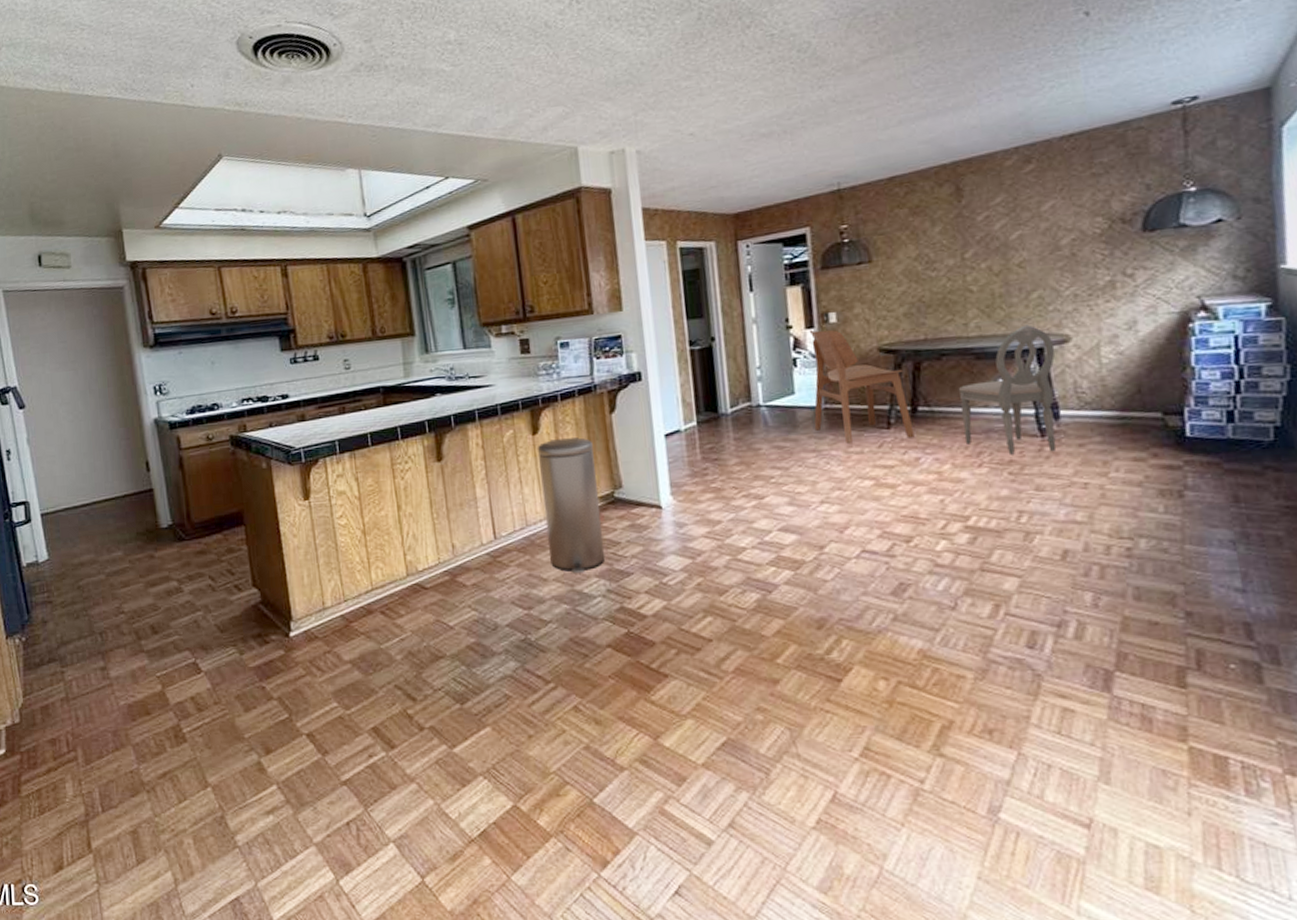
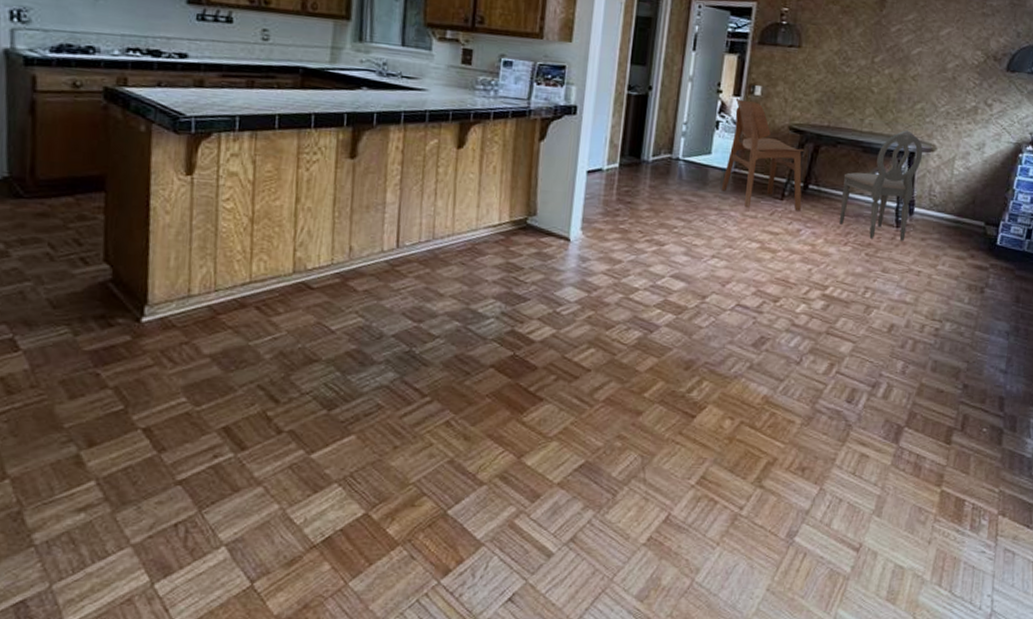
pedal bin: present [537,437,605,574] -> none [450,157,516,293]

